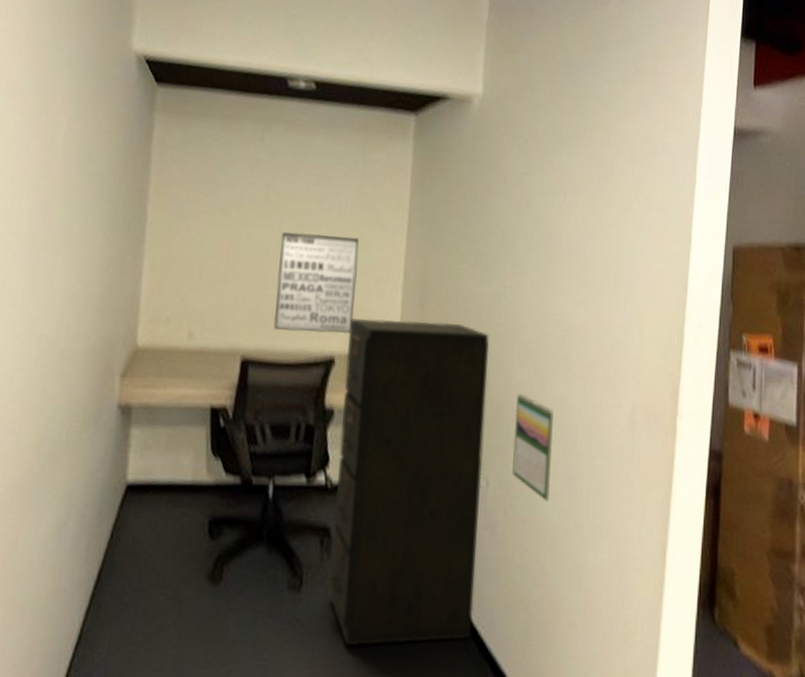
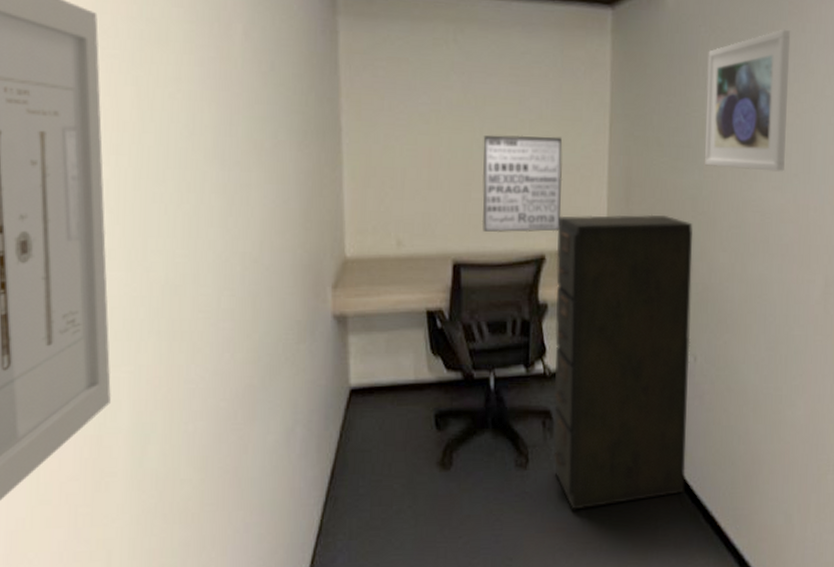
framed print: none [504,141,596,286] -> present [705,29,791,172]
calendar: present [512,392,554,502] -> none [717,275,754,371]

